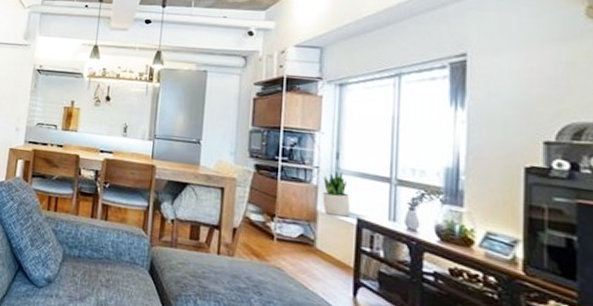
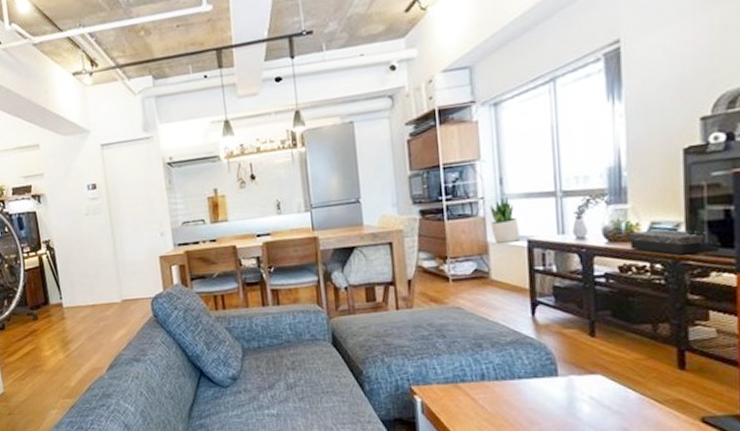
decorative box: none [462,237,560,281] -> present [628,229,720,255]

